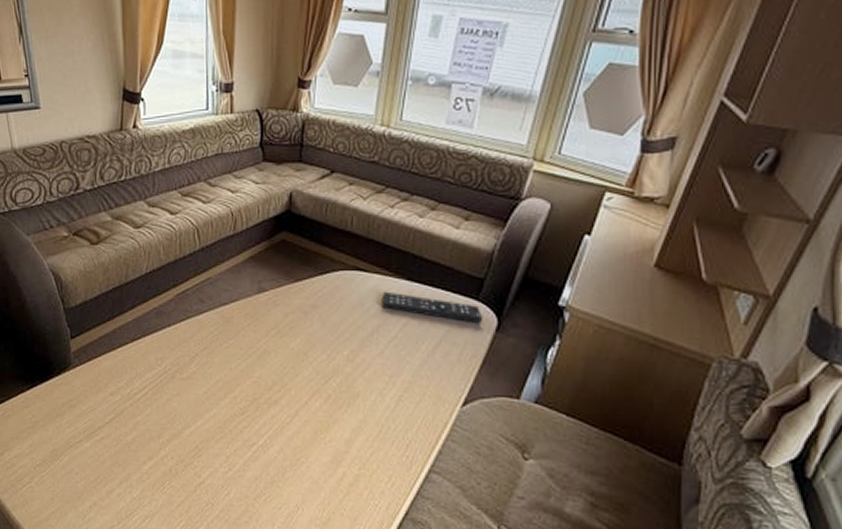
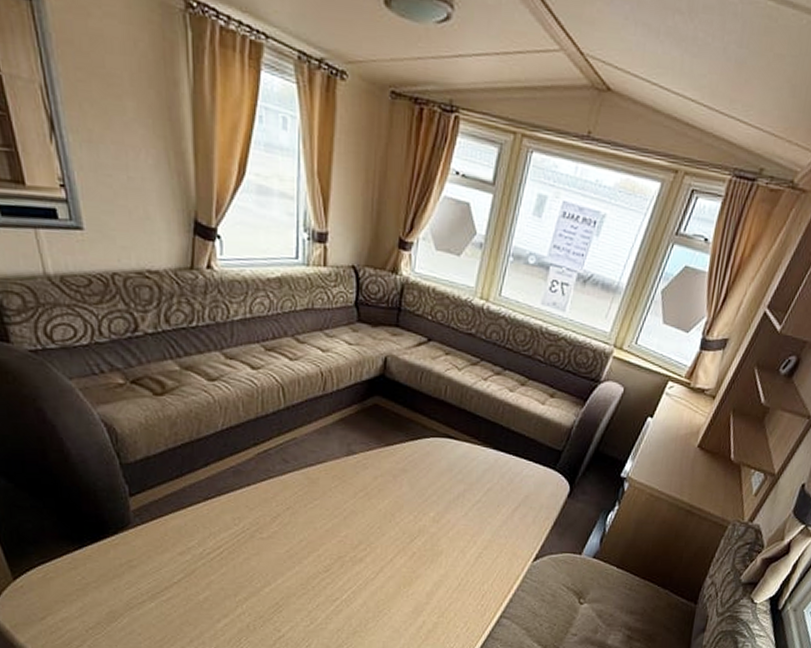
remote control: present [382,291,483,323] -> none [469,458,558,490]

